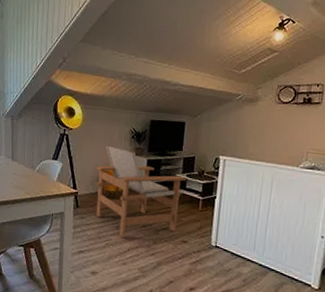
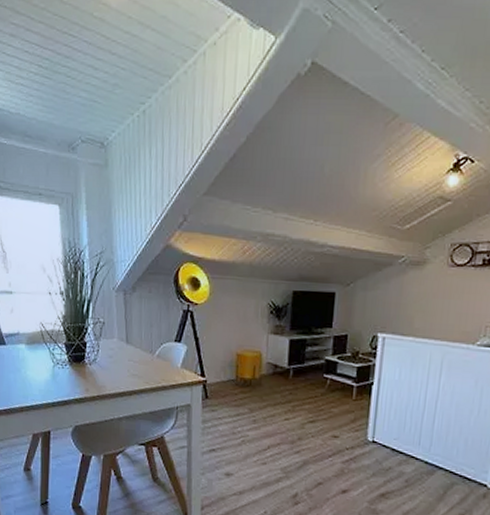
lounge chair: present [96,144,187,238] -> none [228,322,338,434]

